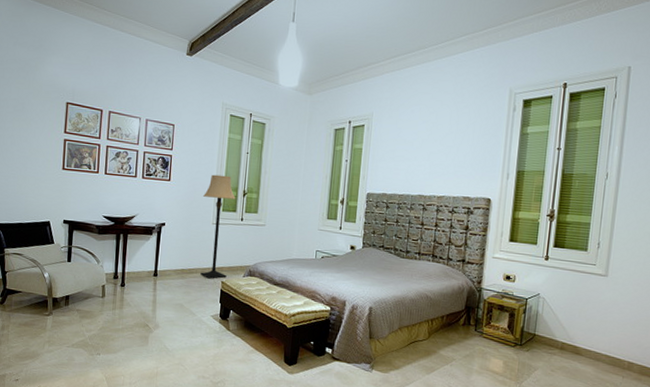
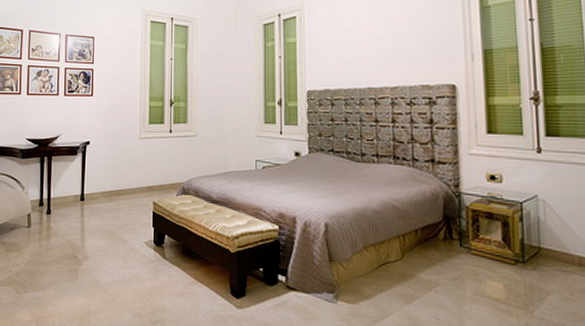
lamp: present [200,174,236,279] -> none [128,85,162,200]

